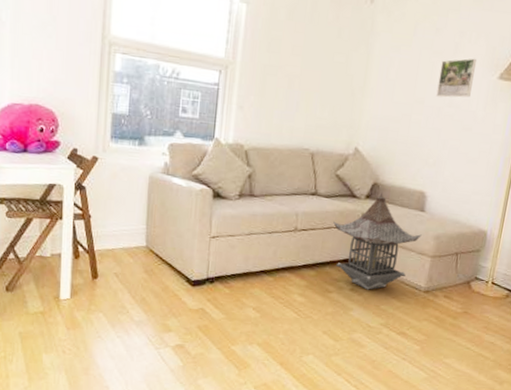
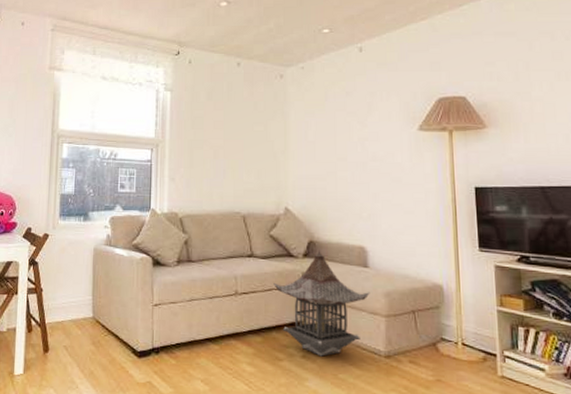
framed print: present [436,58,476,98] -> none [357,114,393,153]

